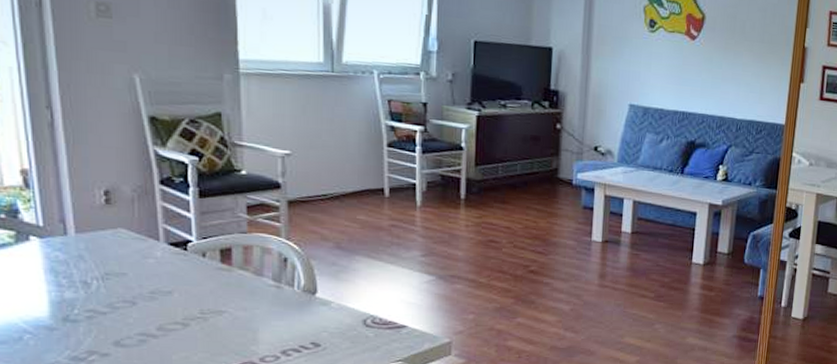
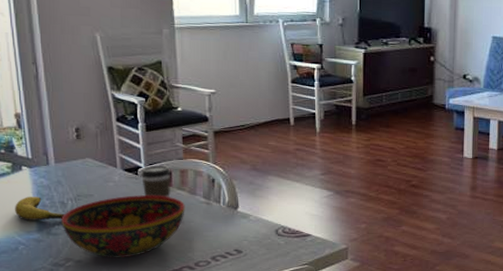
banana: none [19,274,88,305] -> present [15,197,65,222]
bowl: none [83,274,249,352] -> present [61,194,185,258]
coffee cup: none [190,239,231,279] -> present [140,165,172,198]

